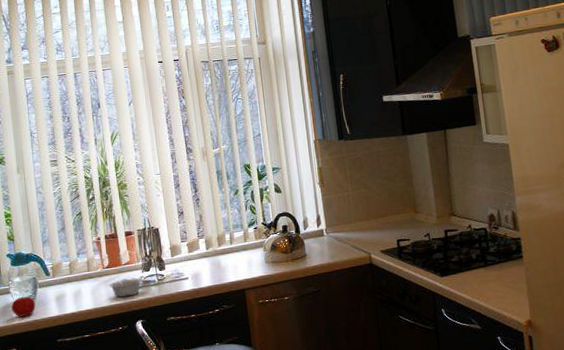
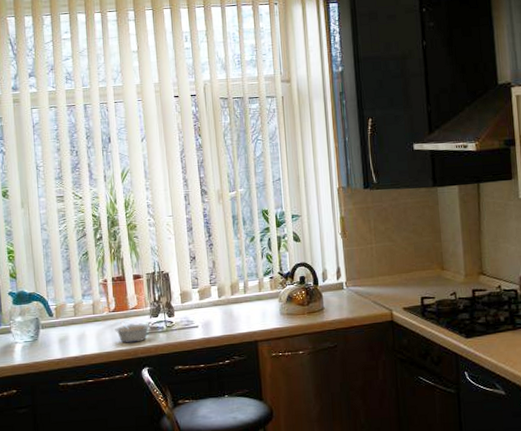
fruit: present [11,295,36,317] -> none [12,335,38,358]

